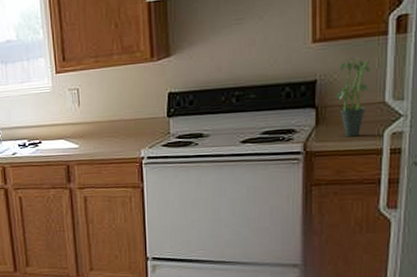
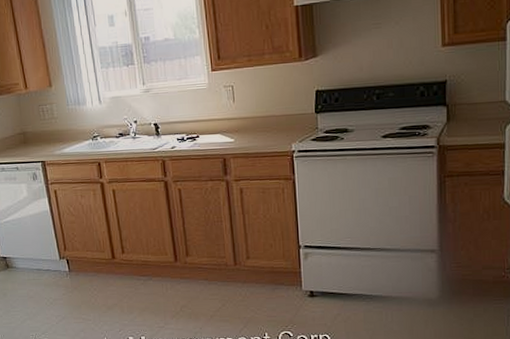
potted plant: present [335,57,375,137] -> none [463,60,496,133]

